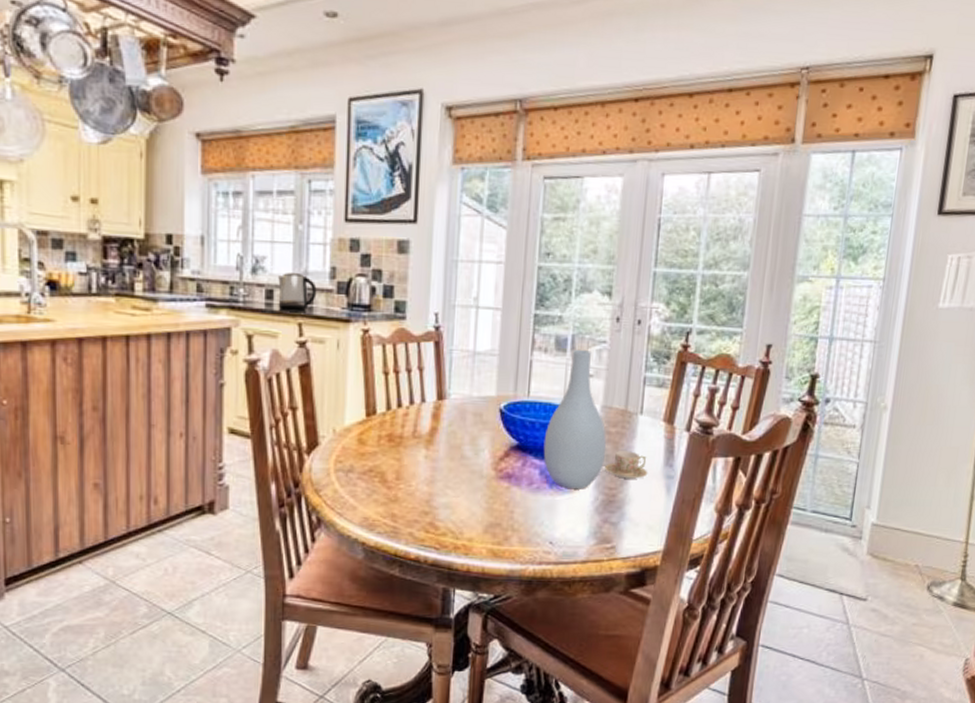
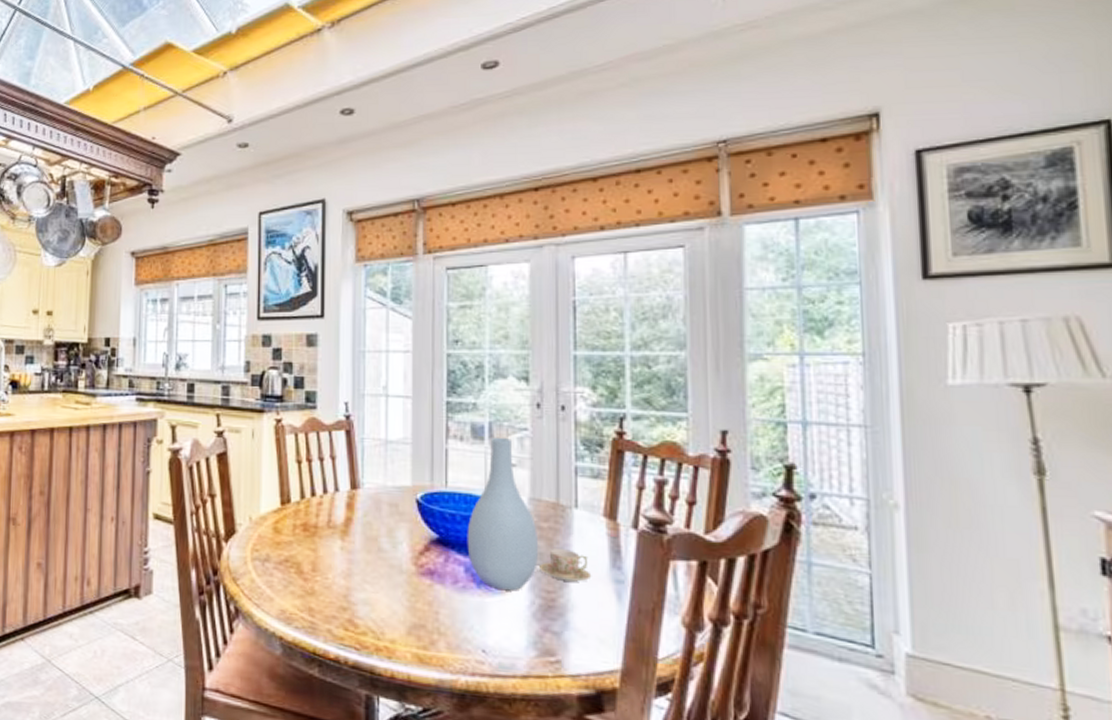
kettle: present [278,272,317,314] -> none [198,367,233,406]

